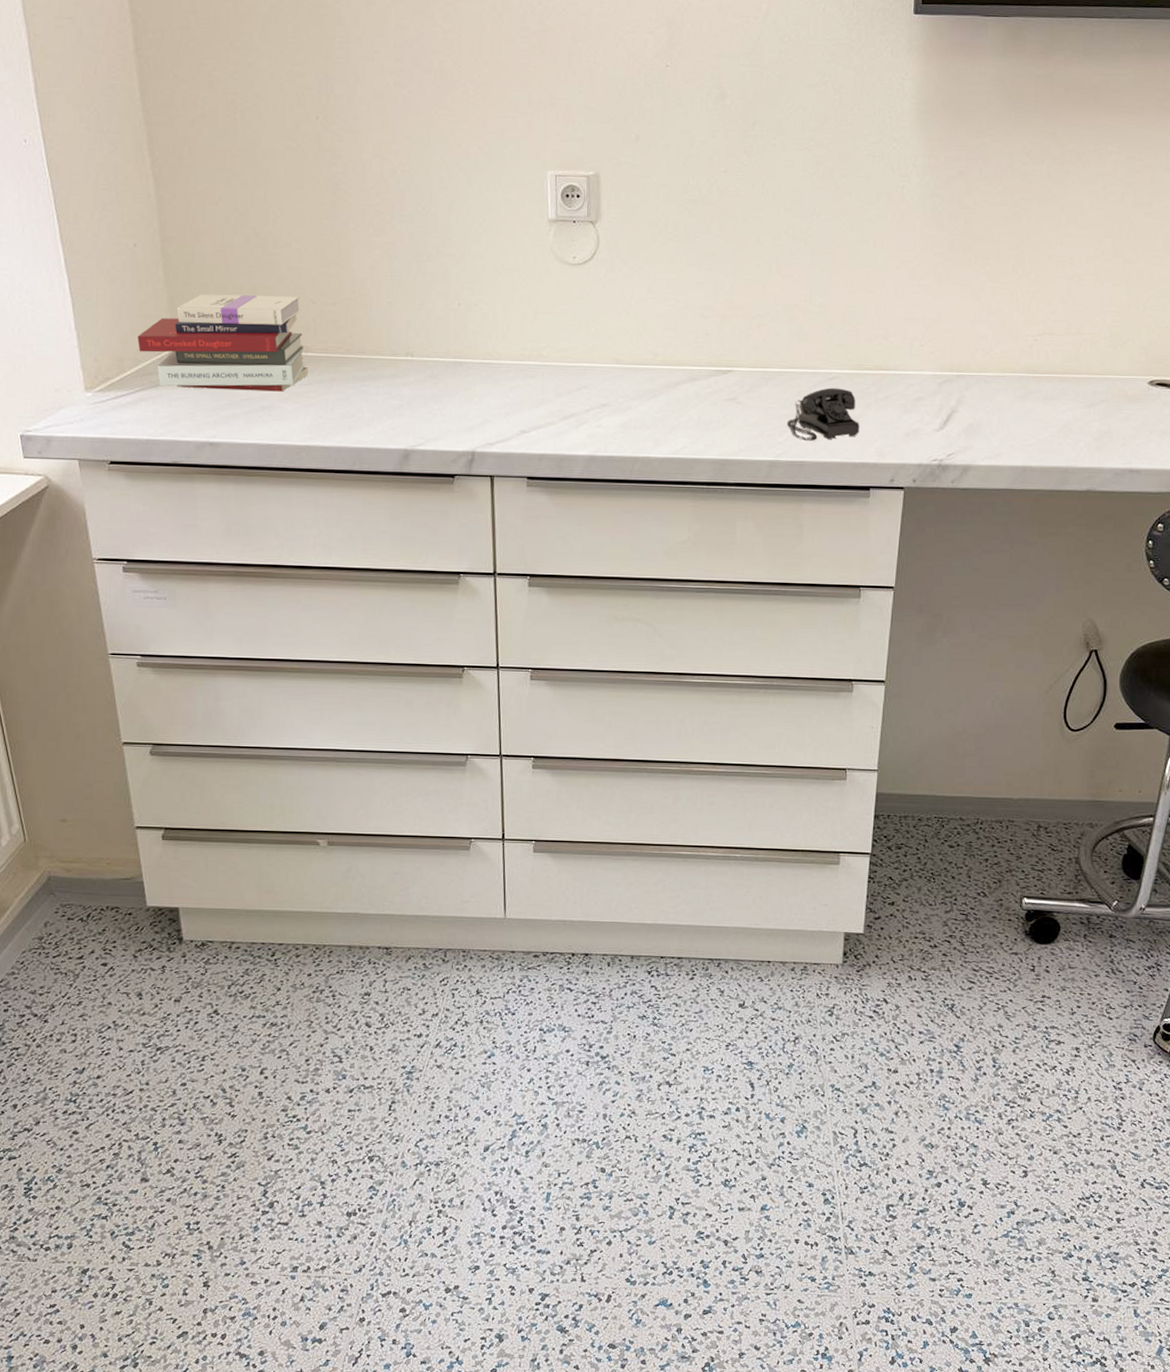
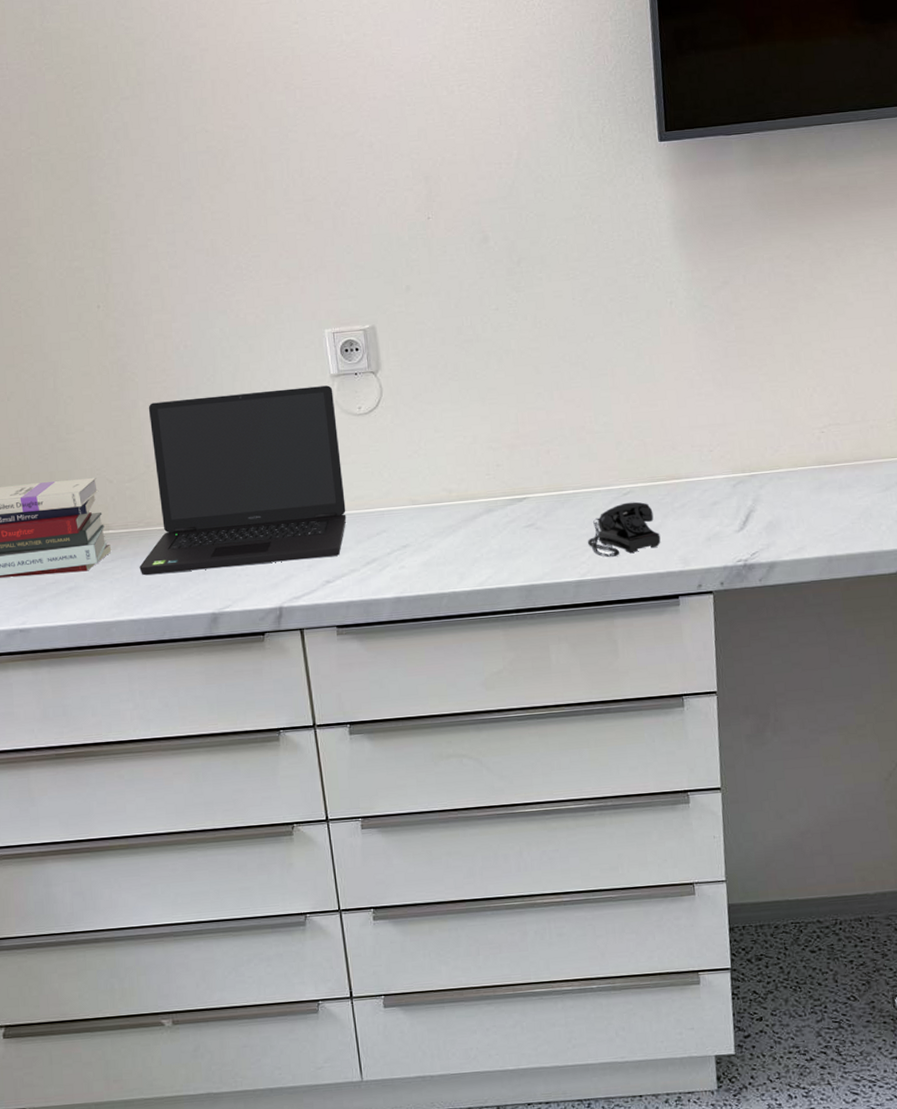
laptop: none [335,226,550,407] -> present [139,385,347,576]

